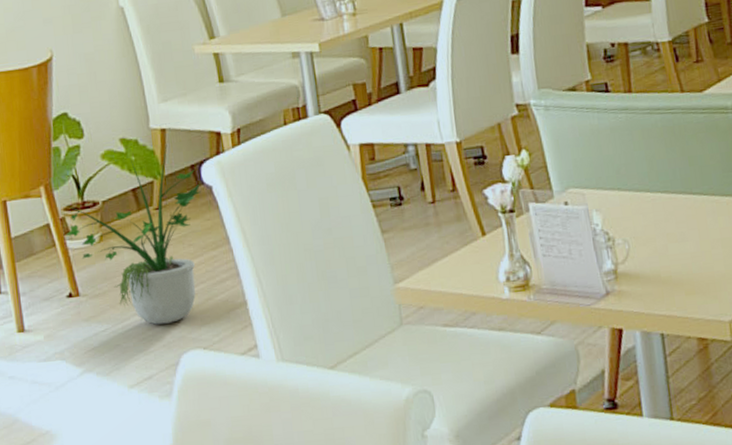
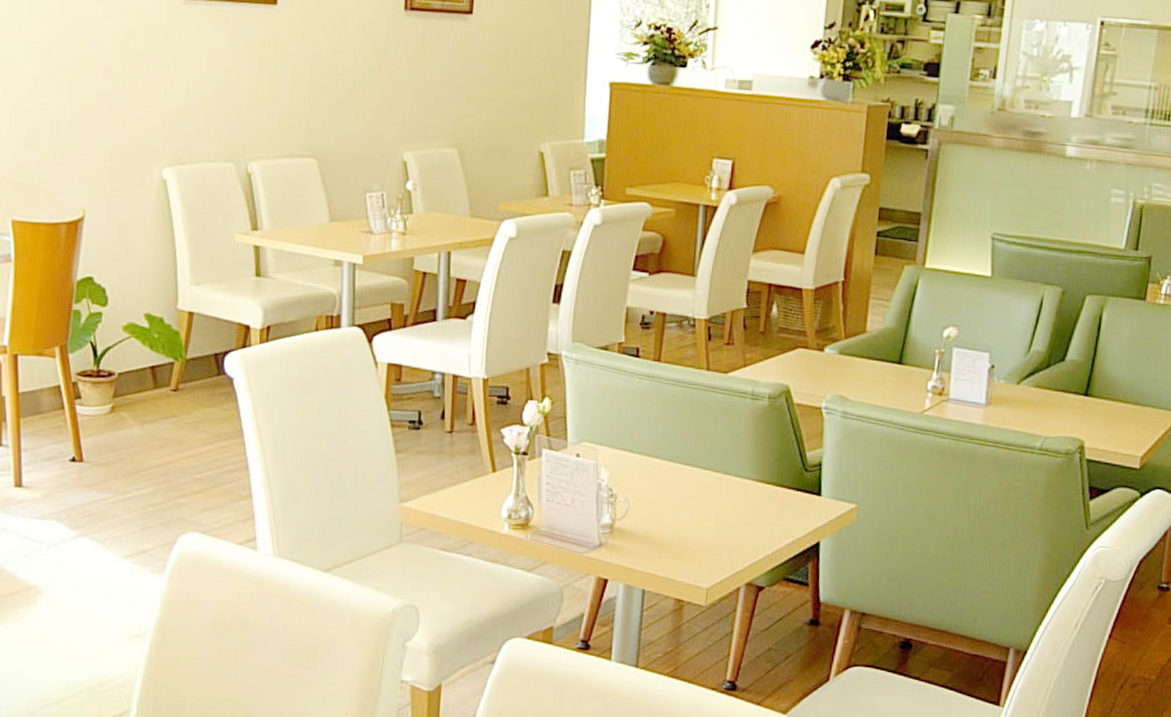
potted plant: present [64,141,202,325] -> none [76,325,222,503]

